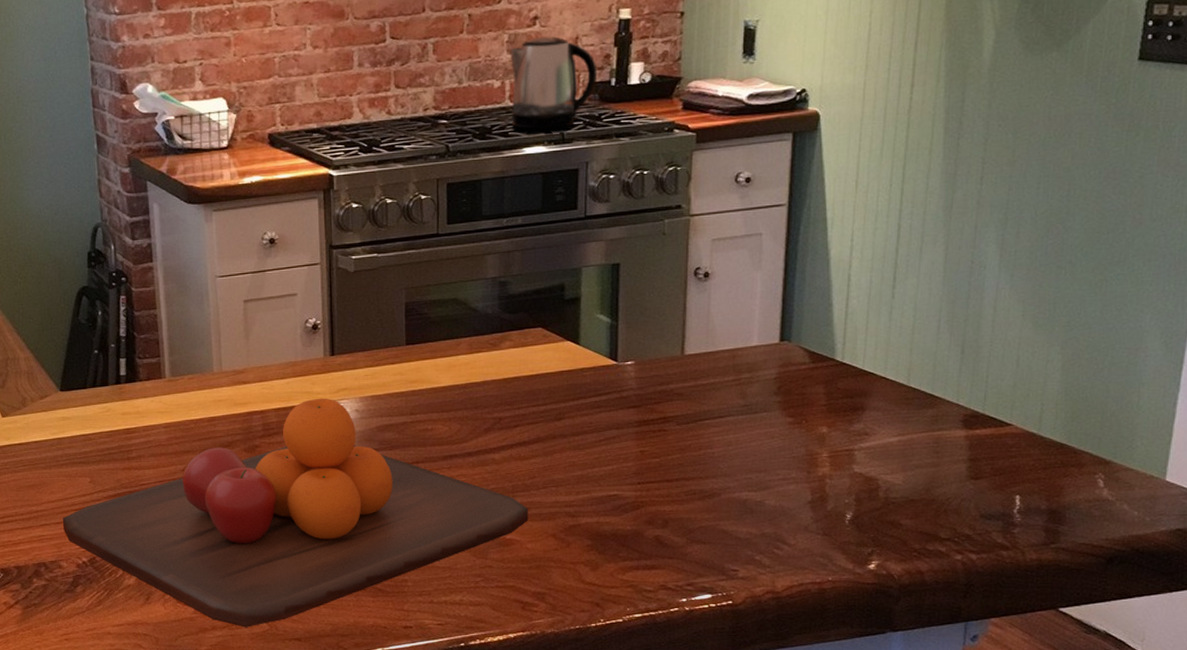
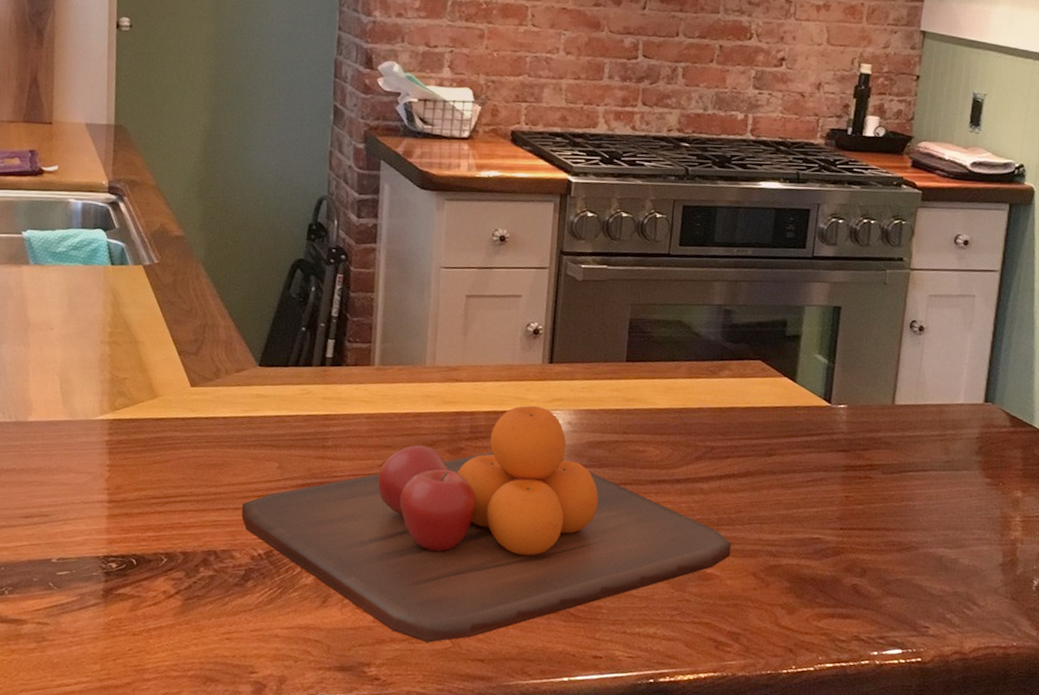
kettle: present [510,36,598,134] -> none [750,77,836,171]

